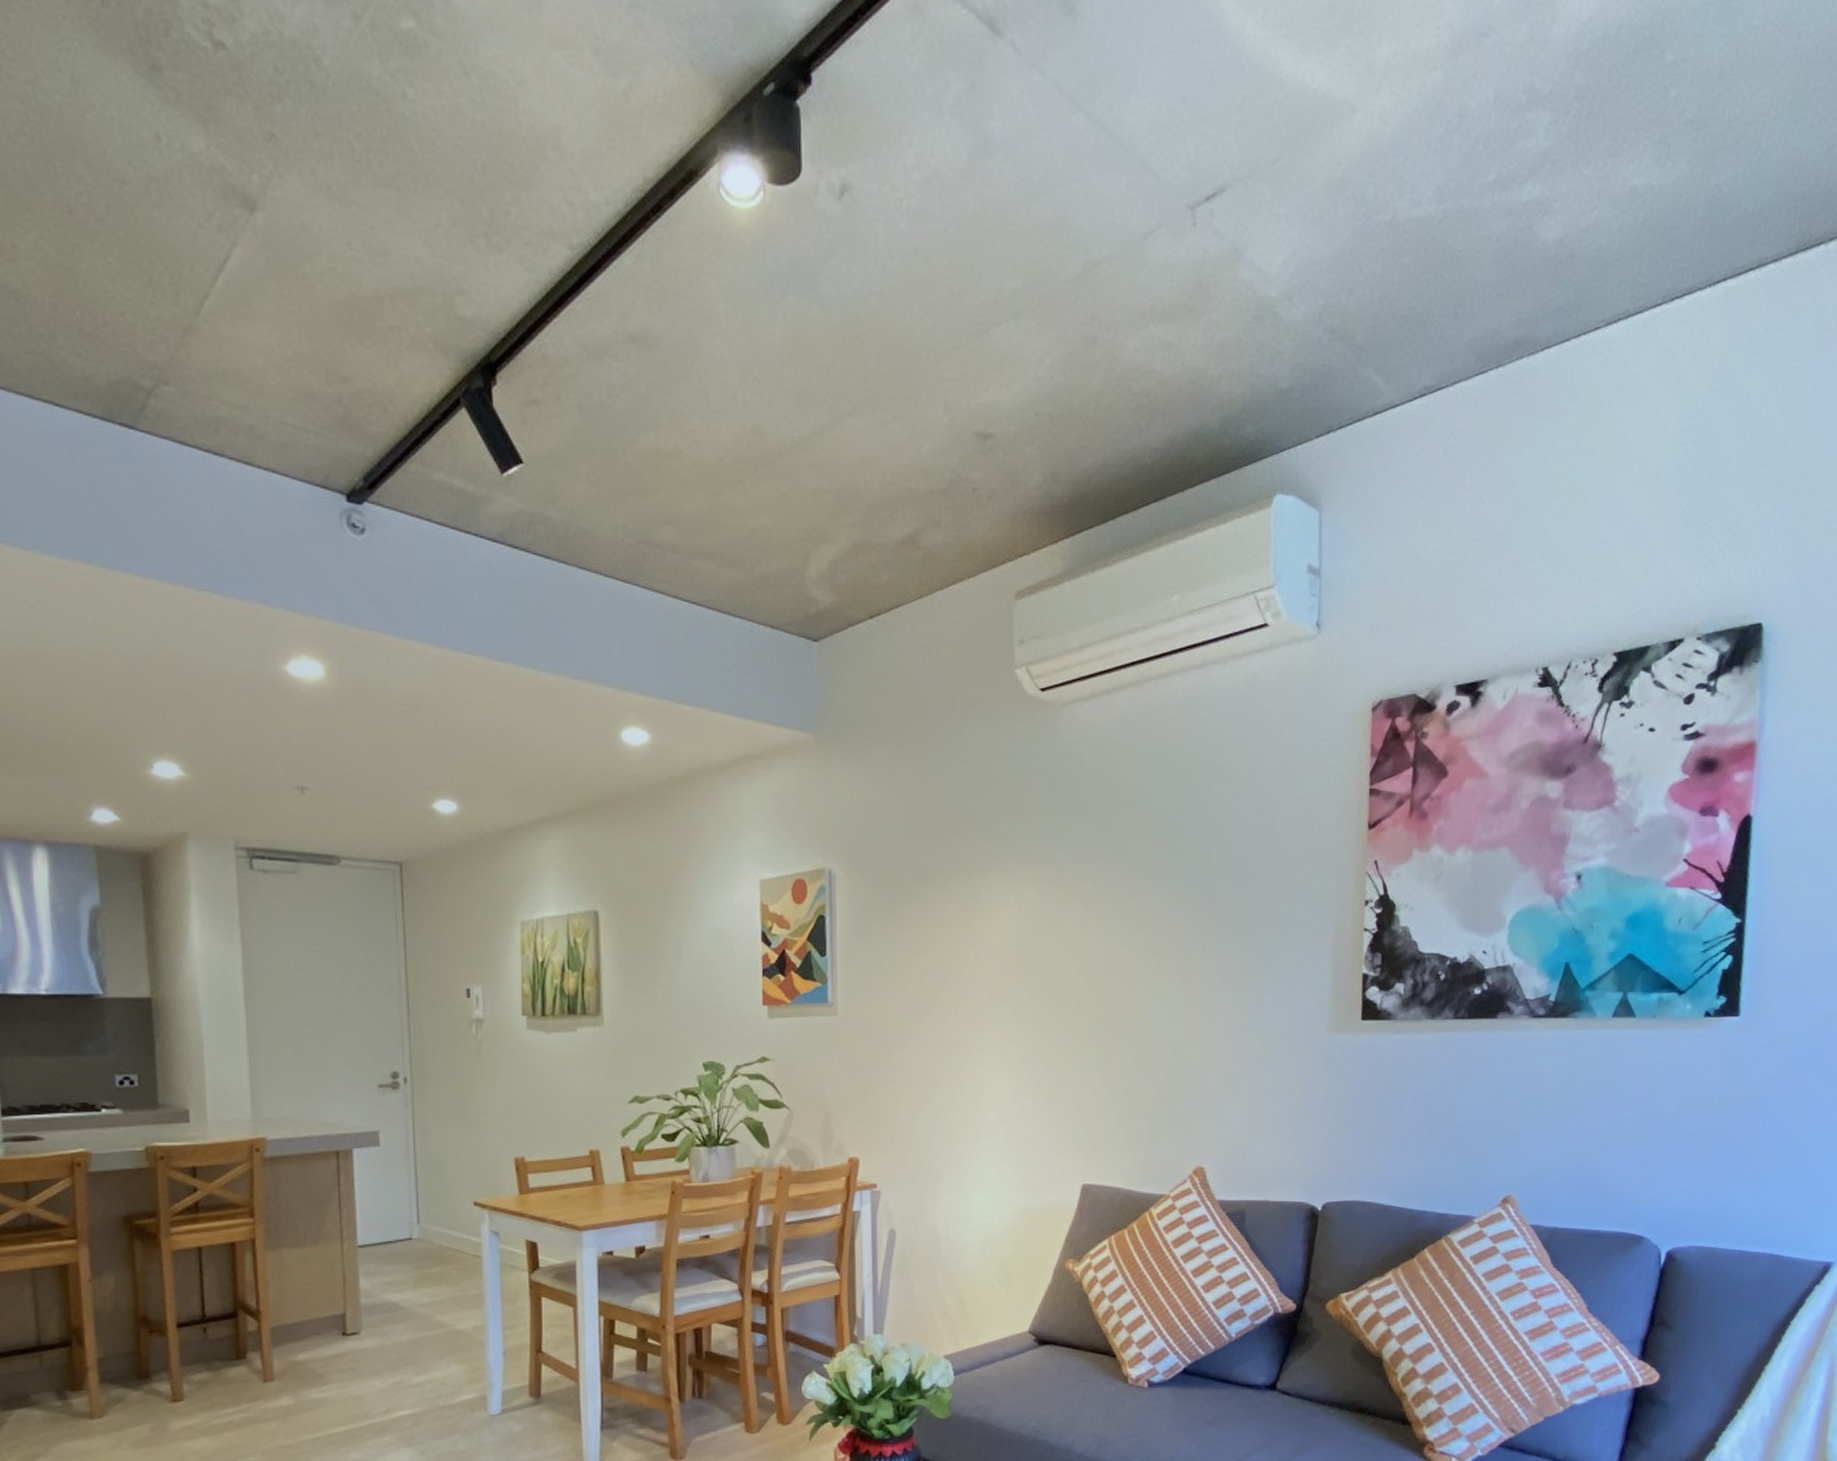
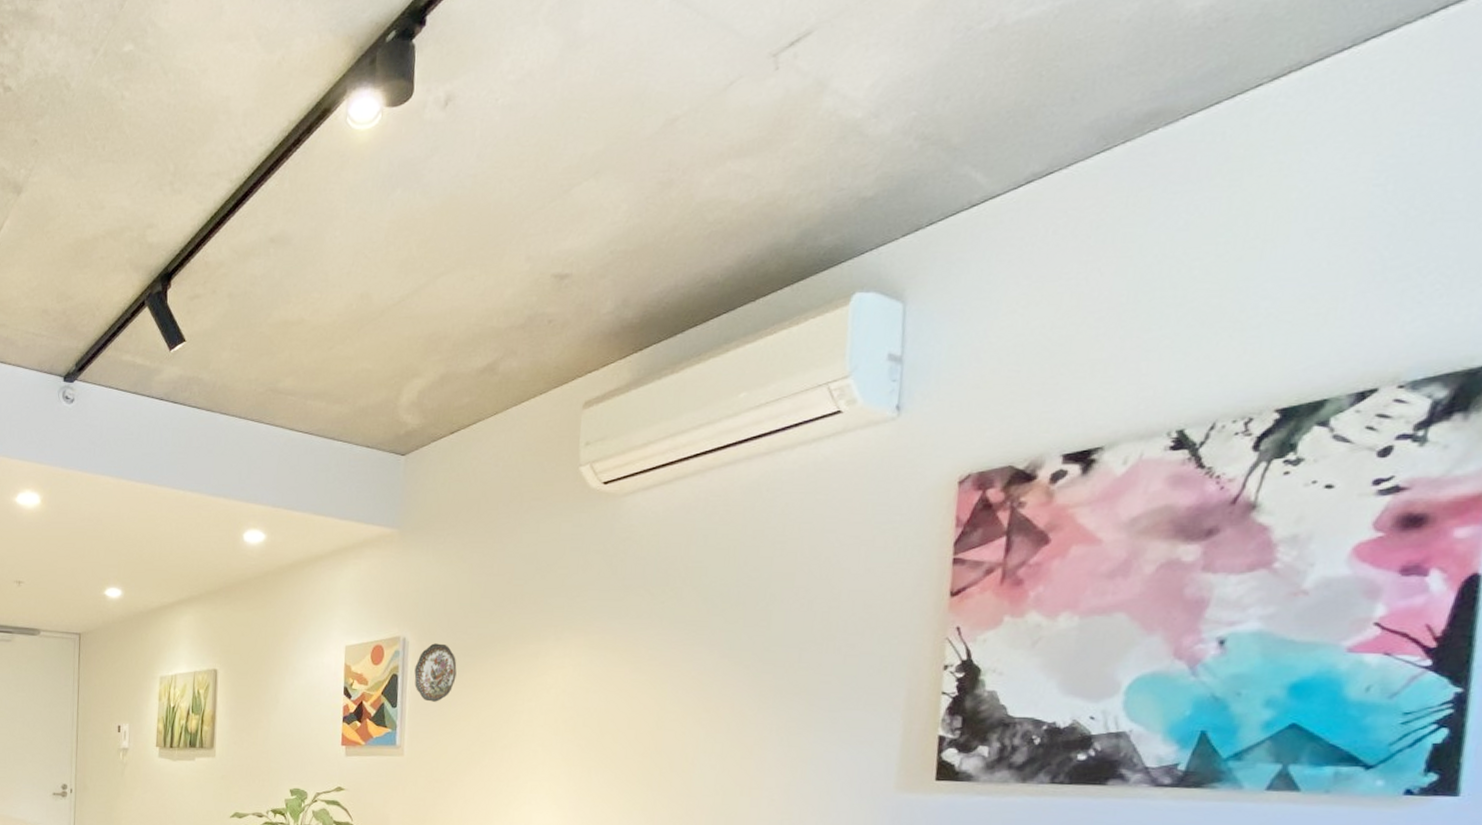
decorative plate: none [844,877,892,949] -> present [414,643,457,702]

